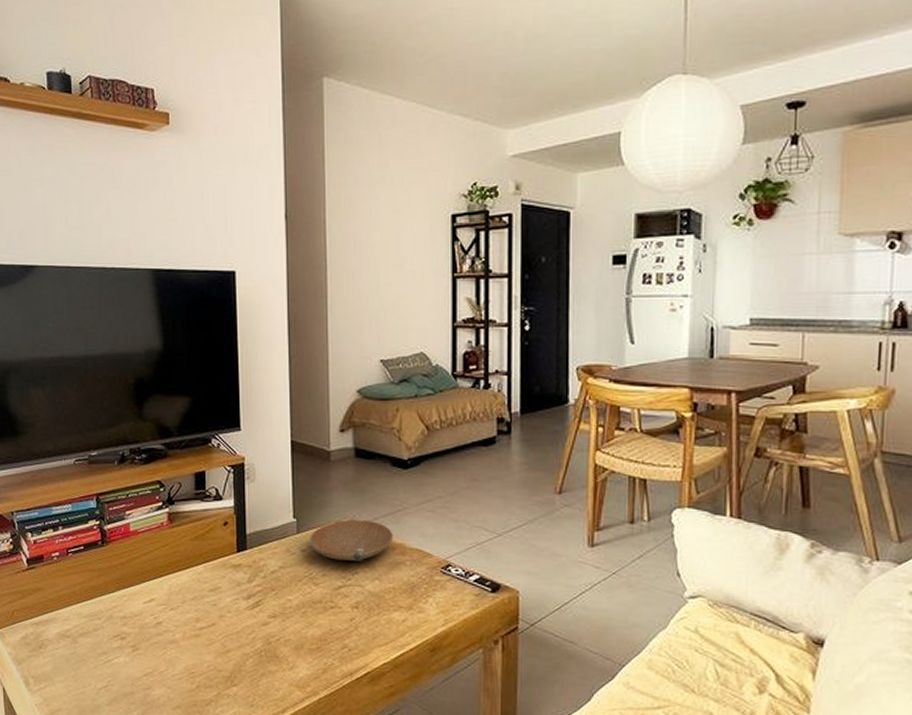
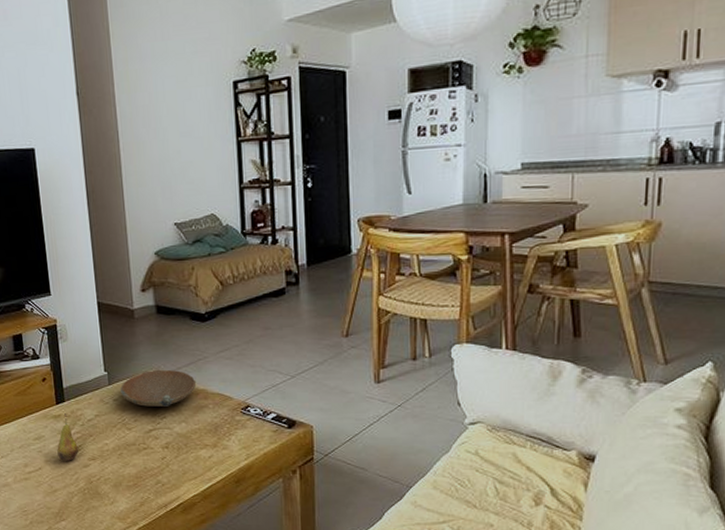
fruit: none [234,563,258,618] -> present [57,413,79,461]

